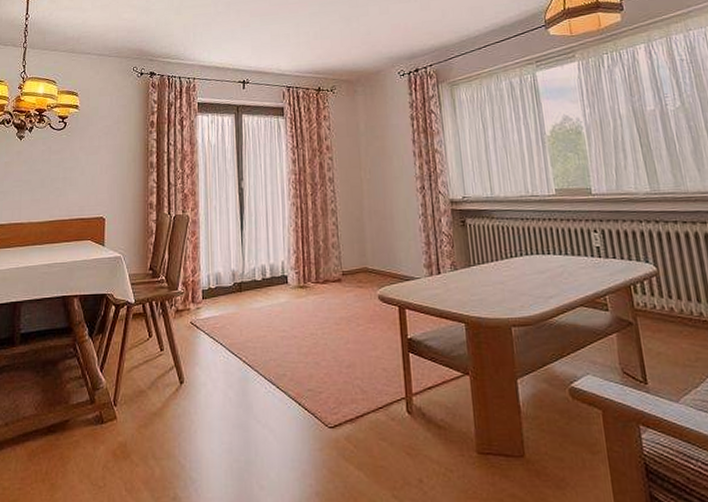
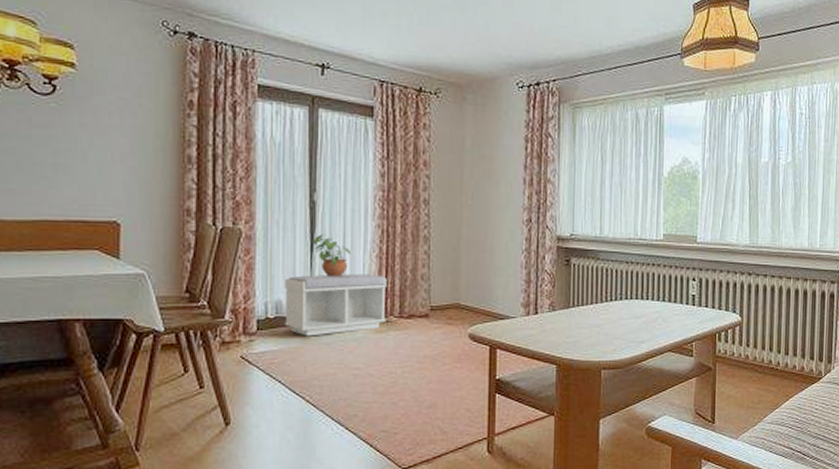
bench: none [222,246,305,303] -> present [284,274,387,337]
potted plant: none [242,214,272,250] -> present [312,234,350,277]

